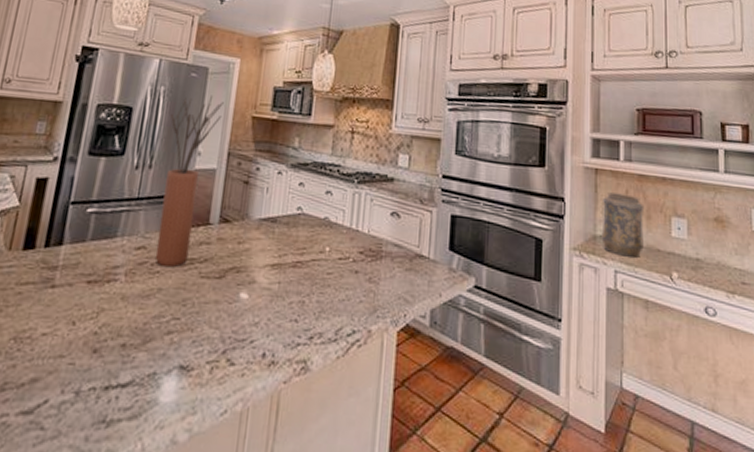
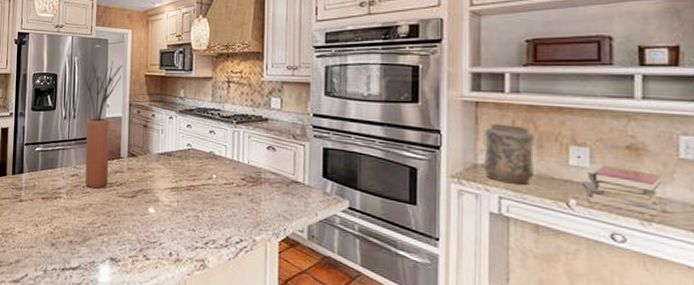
books: none [681,238,741,289] -> present [581,166,662,217]

